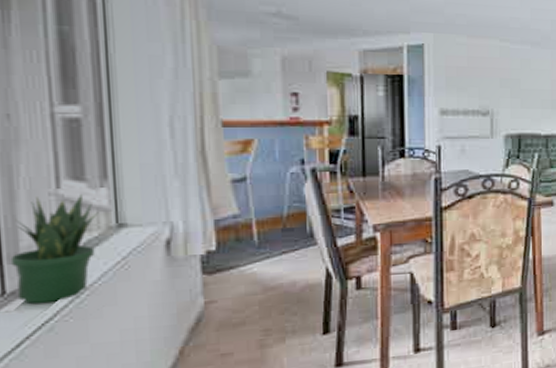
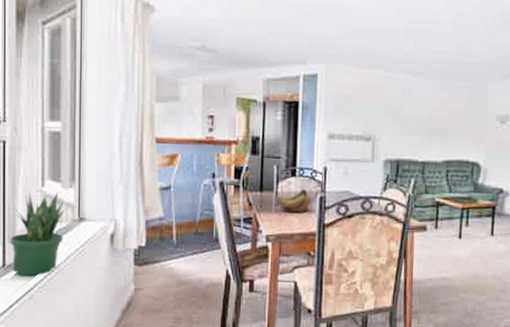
fruit: none [383,170,425,198] -> present [276,188,311,213]

